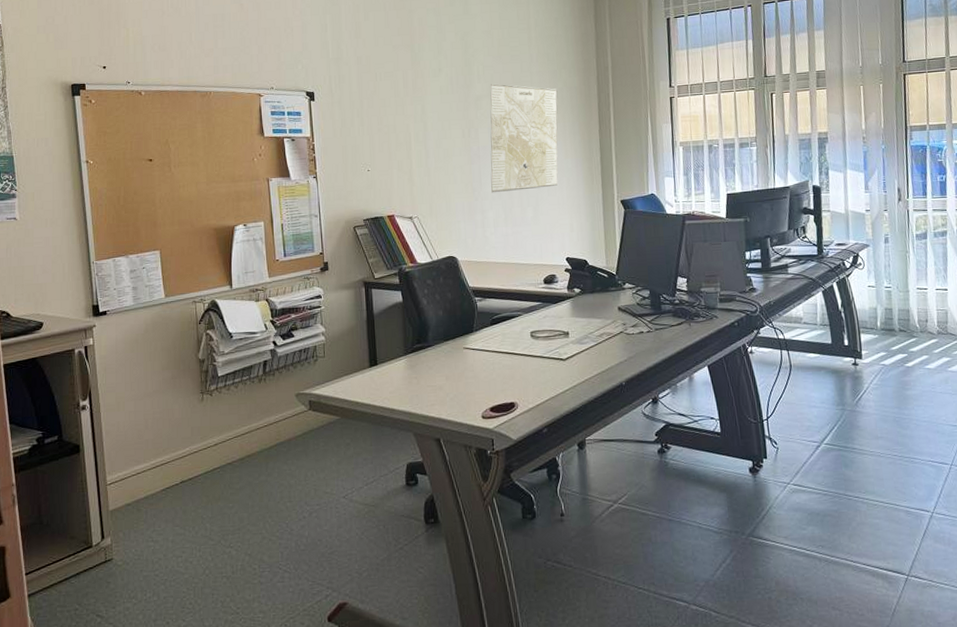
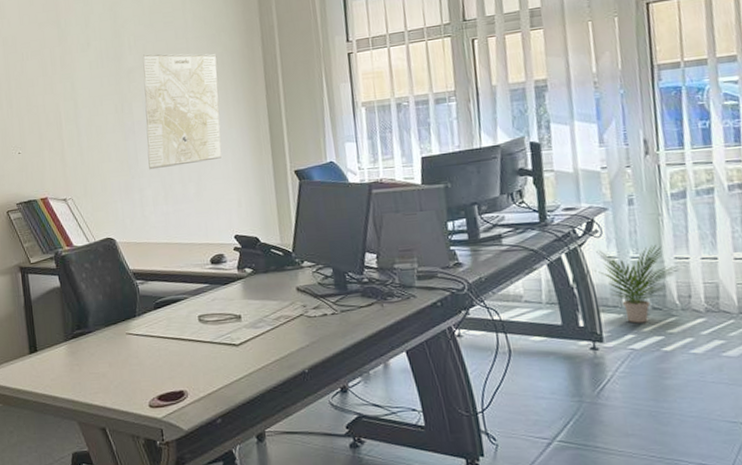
potted plant: none [857,276,921,343] -> present [593,244,681,323]

